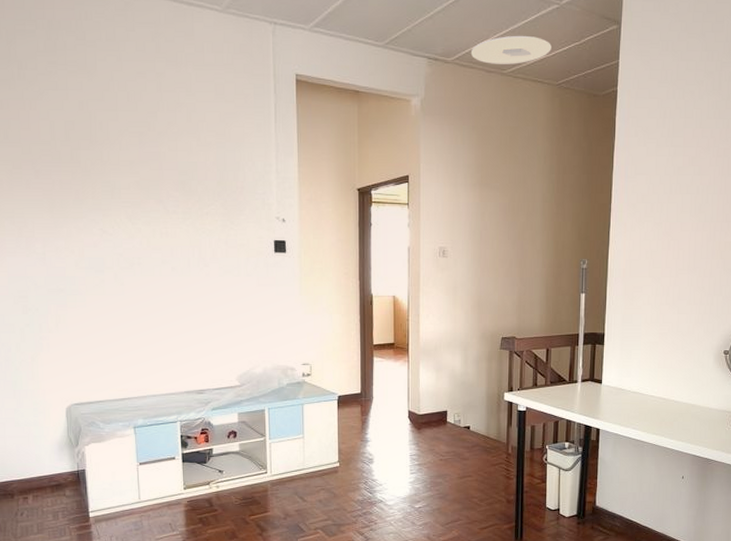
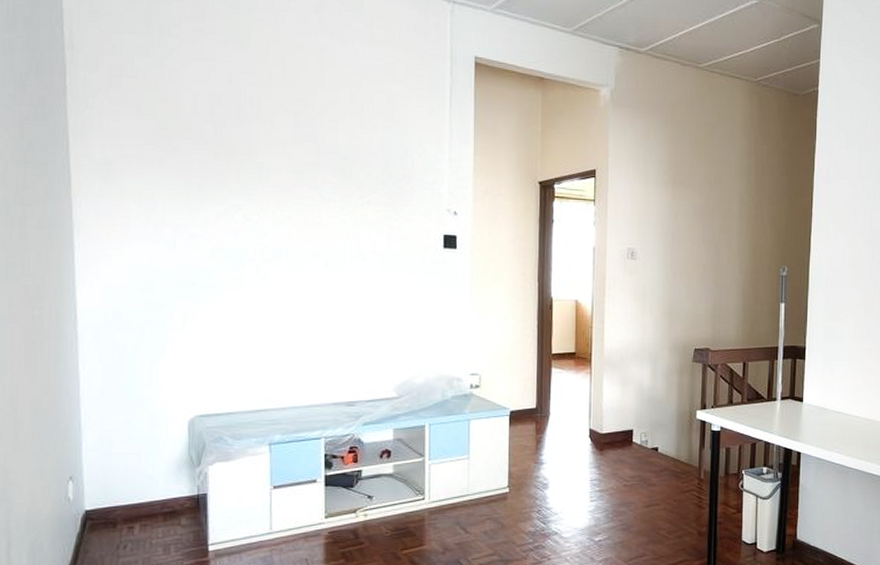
ceiling light: present [470,35,551,64] -> none [665,29,750,59]

